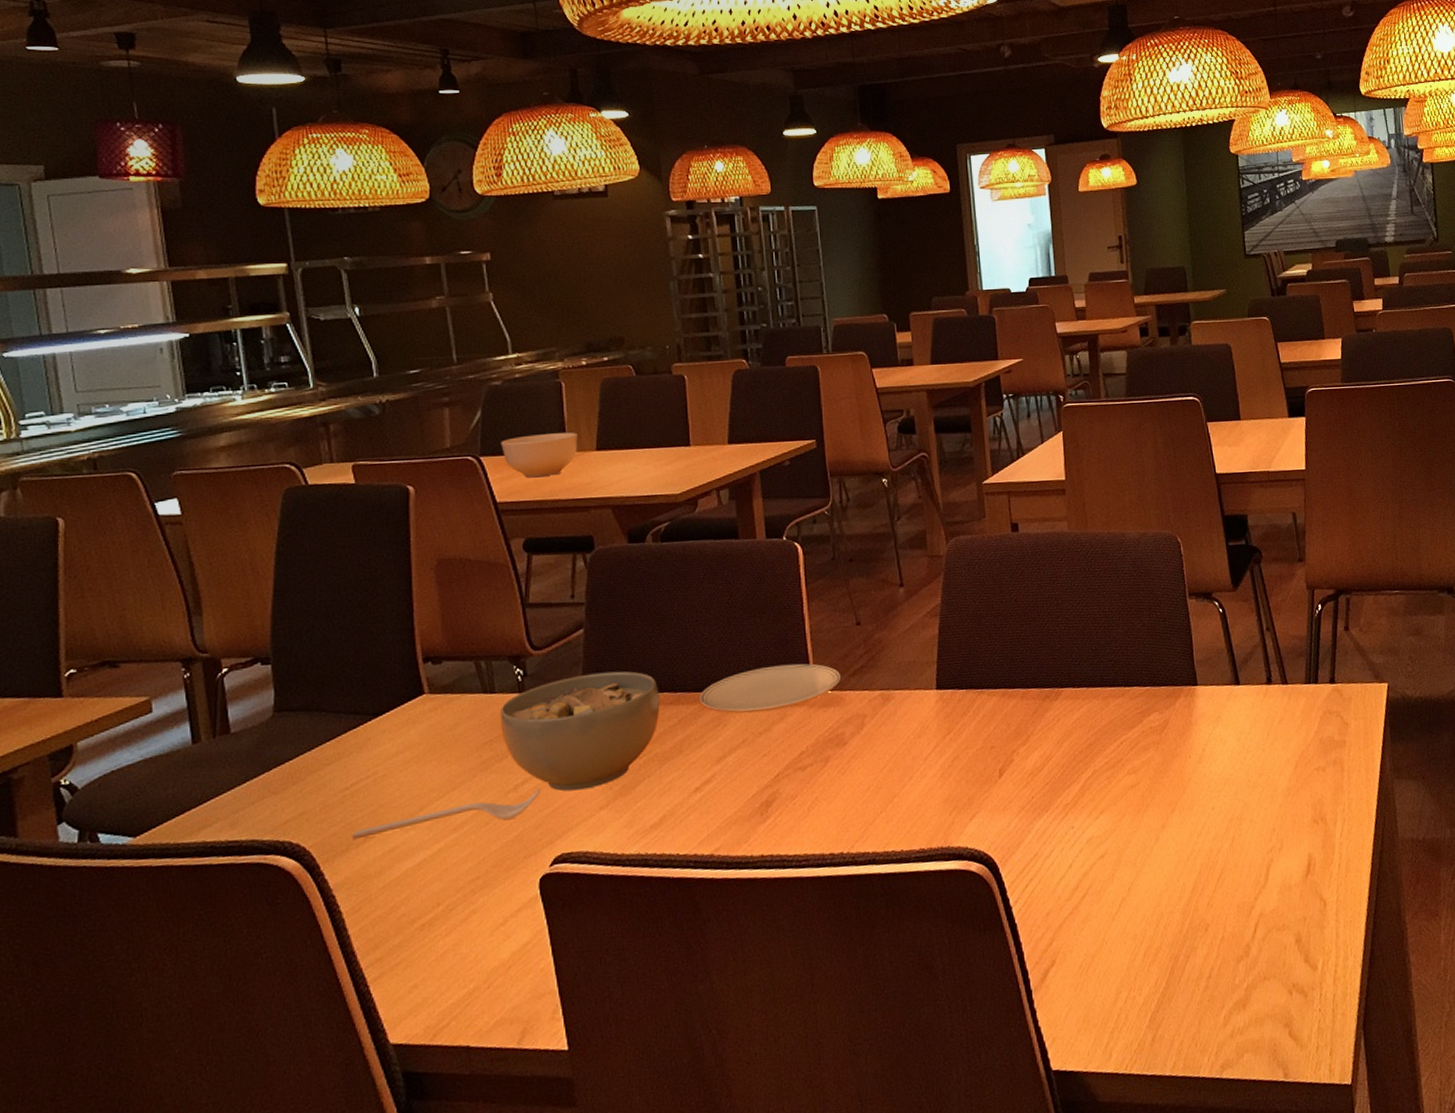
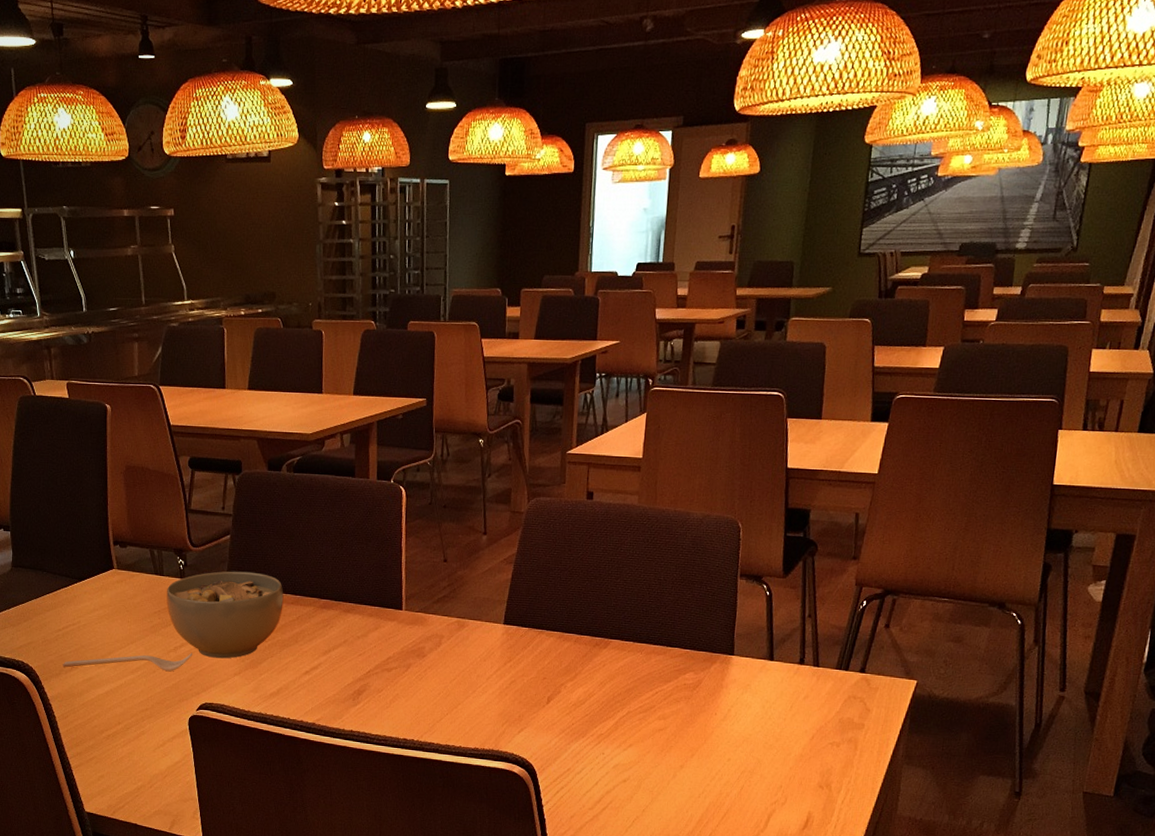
bowl: present [501,432,578,478] -> none [175,371,234,408]
plate: present [699,663,840,714] -> none [314,585,426,621]

